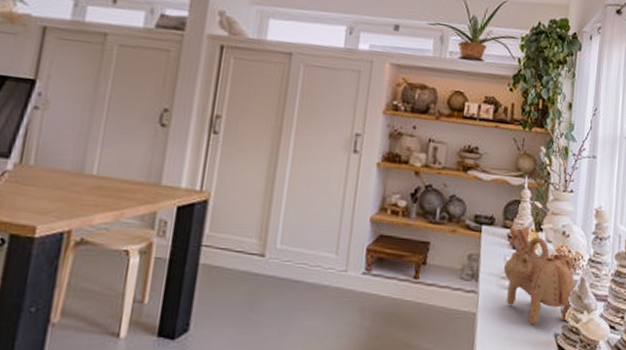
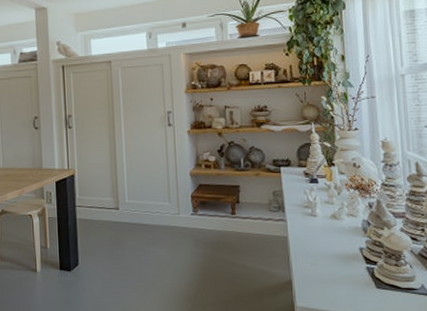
ceramic vessel: present [503,225,576,325] -> none [304,163,374,242]

